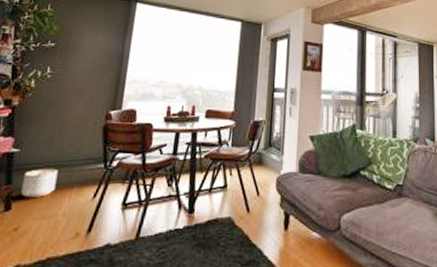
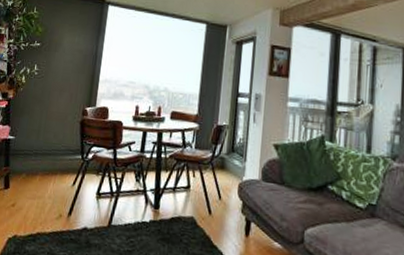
planter: present [20,168,59,199] -> none [16,155,45,181]

